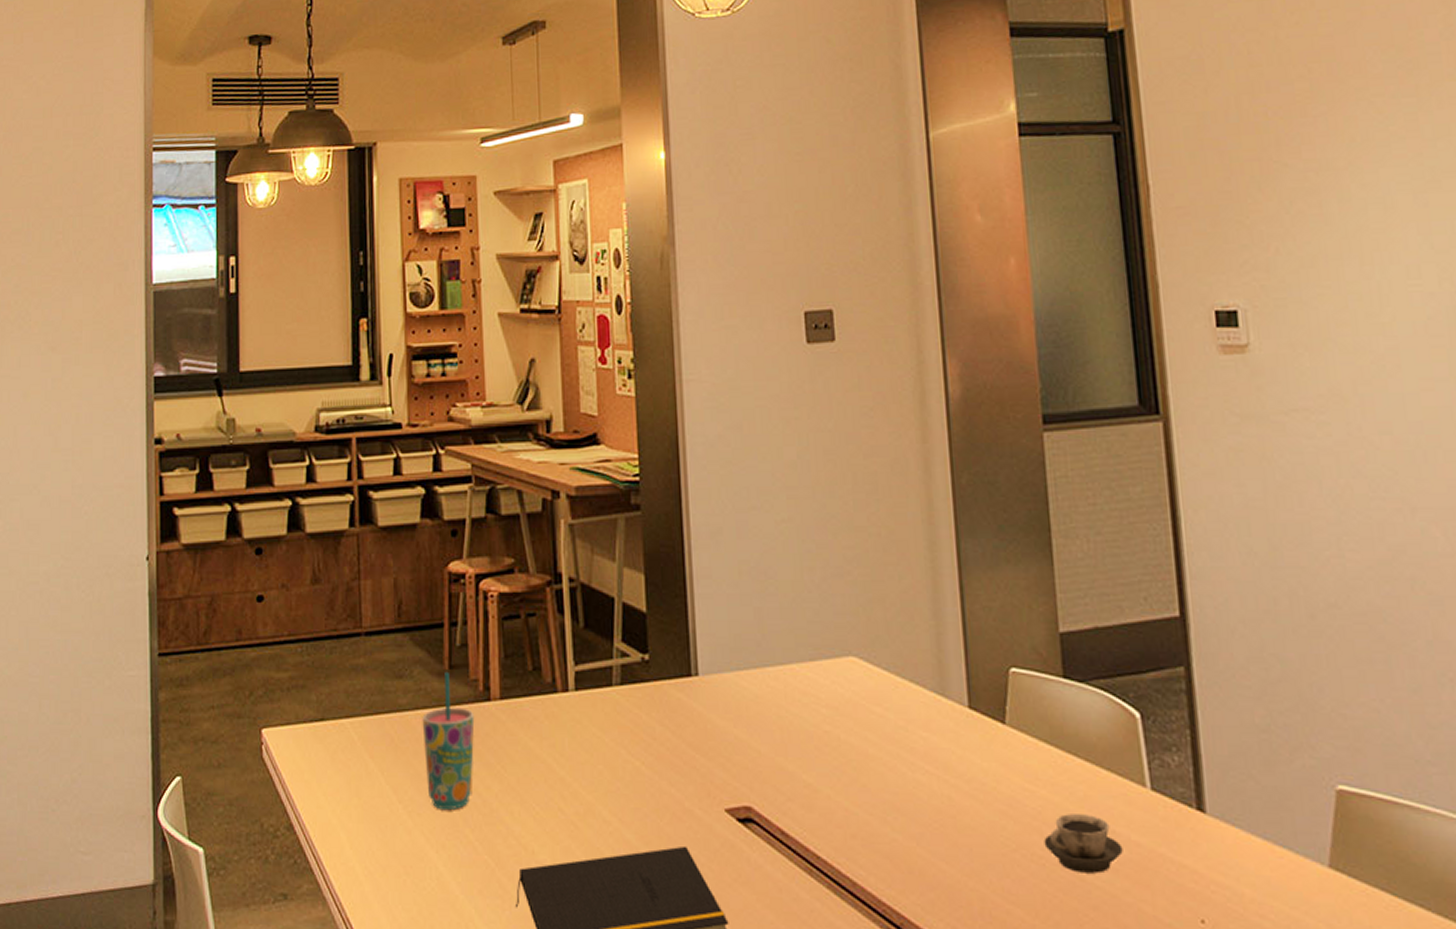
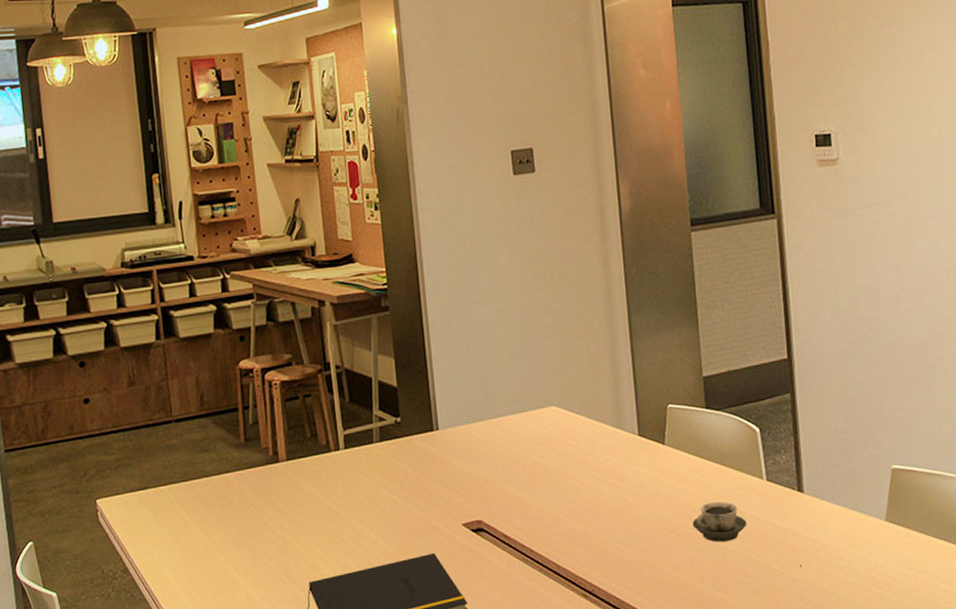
cup: present [422,673,475,811] -> none [225,444,269,546]

